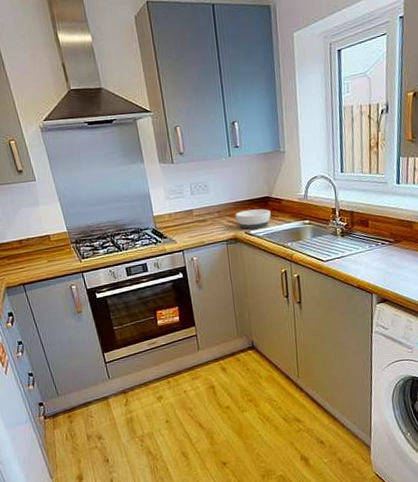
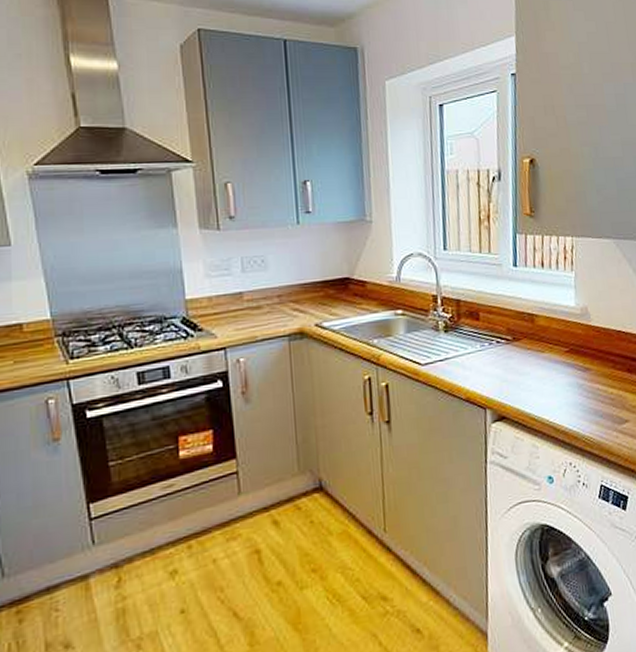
bowl: present [235,208,271,229] -> none [302,293,352,321]

